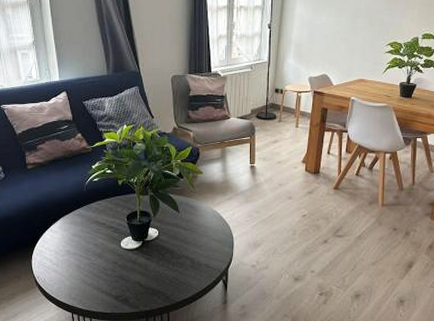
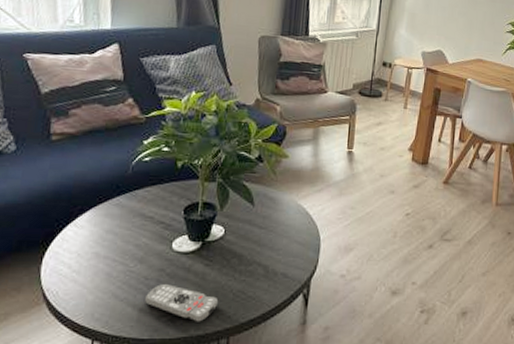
remote control: none [106,273,159,301] -> present [145,284,219,322]

